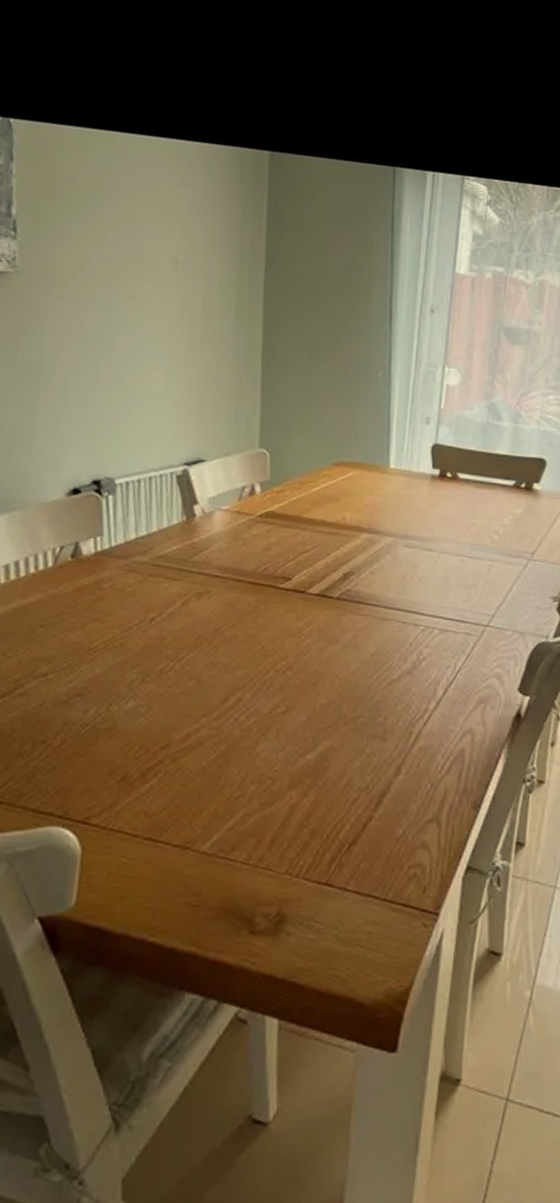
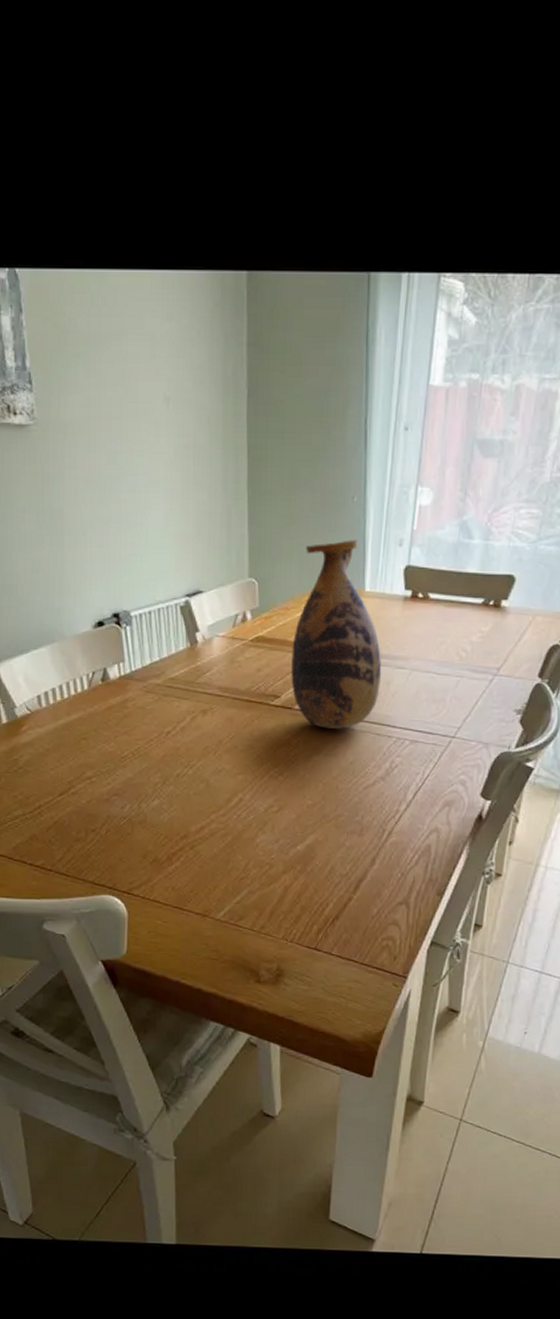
vase: none [305,415,408,616] -> present [291,540,382,729]

